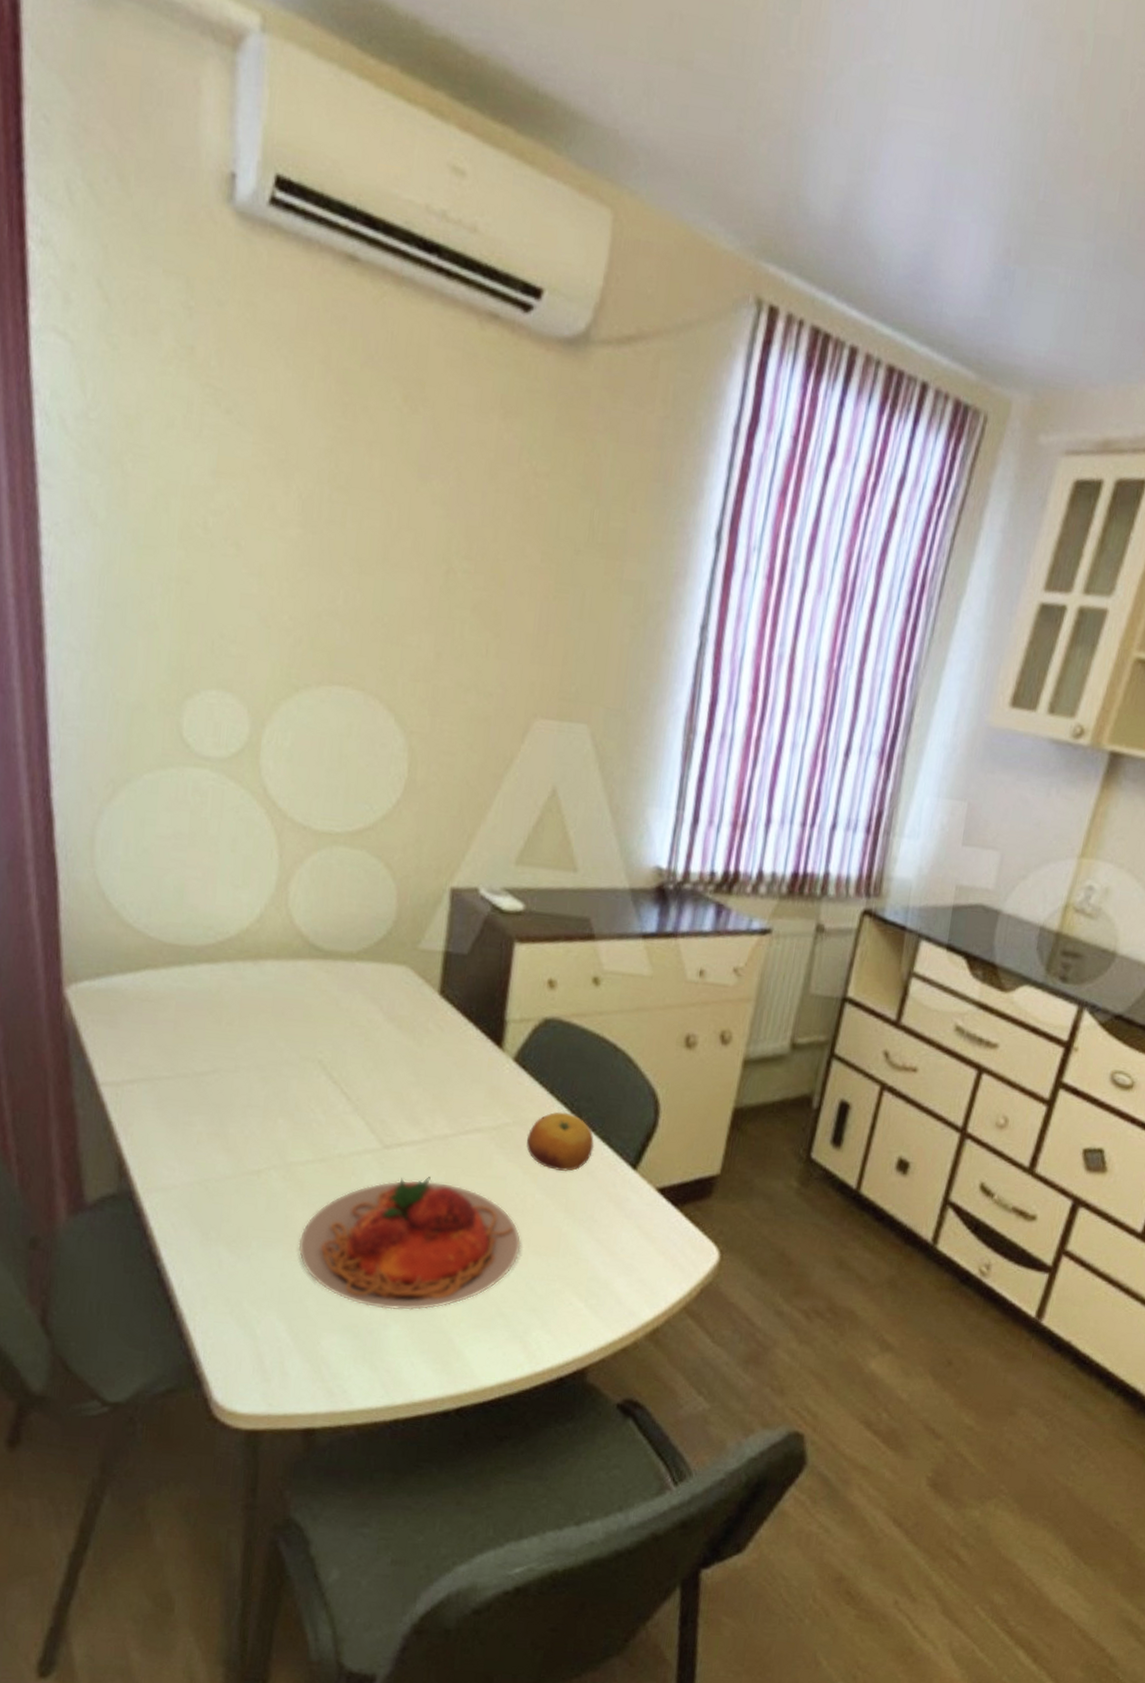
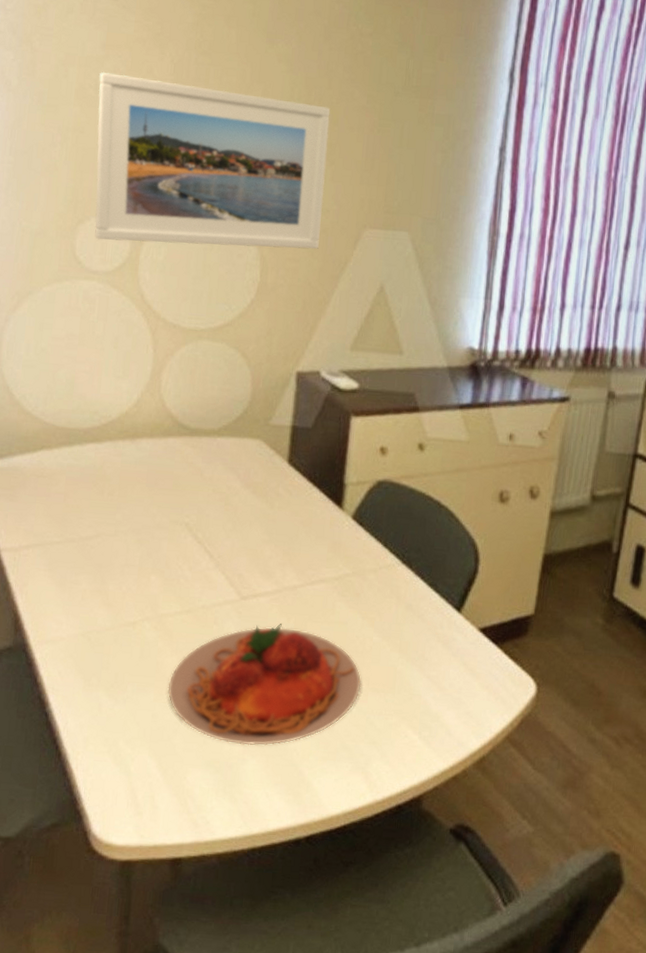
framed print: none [205,506,496,741] -> present [94,71,331,249]
fruit: present [526,1111,595,1171] -> none [364,562,424,615]

